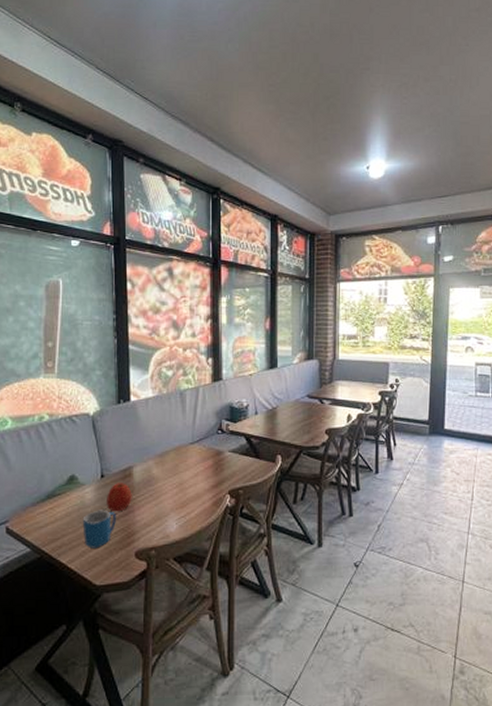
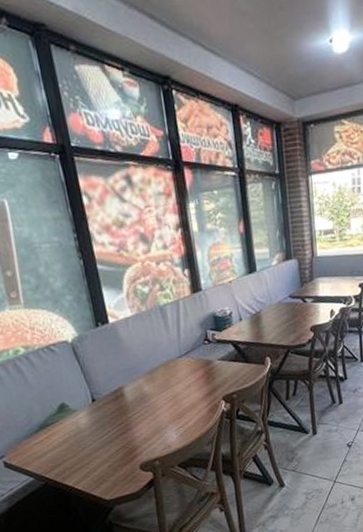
mug: present [82,510,116,549] -> none [81,431,116,469]
apple: present [107,483,132,512] -> none [101,403,128,432]

